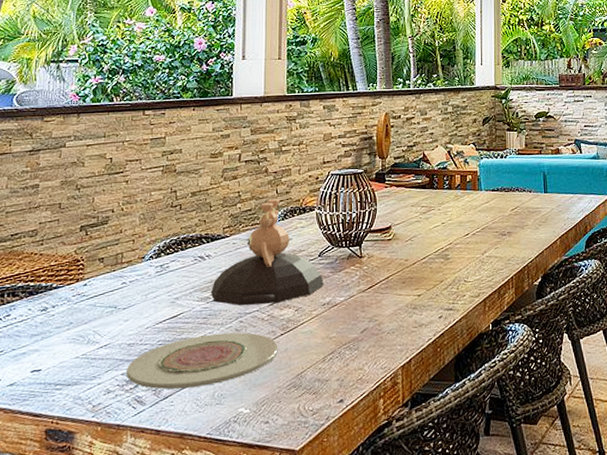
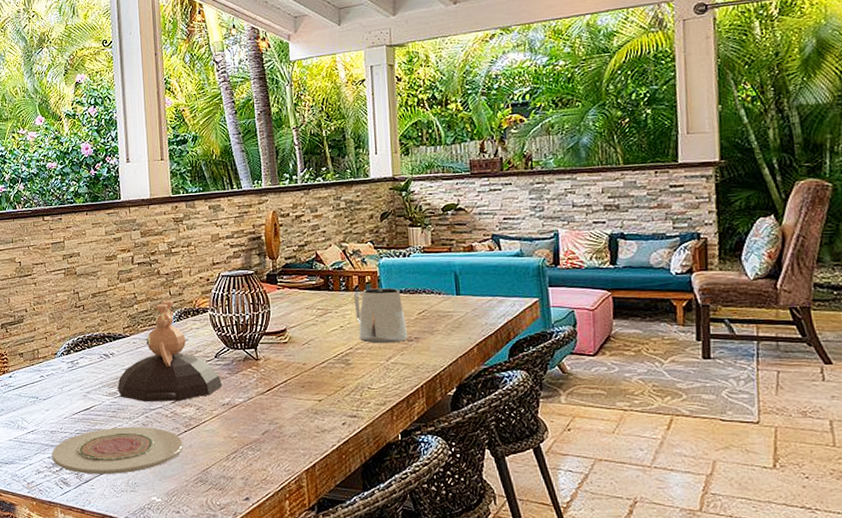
pitcher: none [456,186,502,239] -> present [354,288,409,344]

